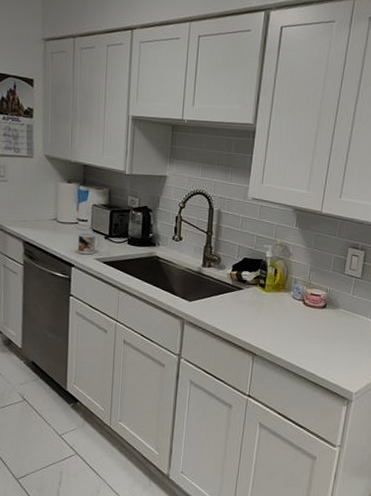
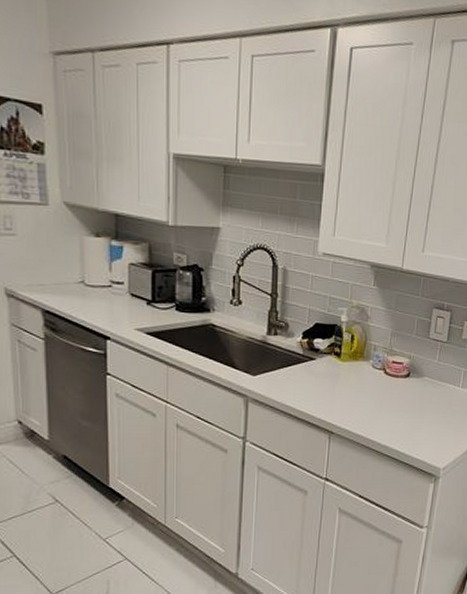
mug: present [78,232,101,255] -> none [114,297,142,325]

